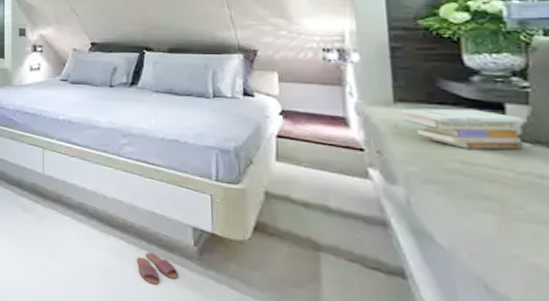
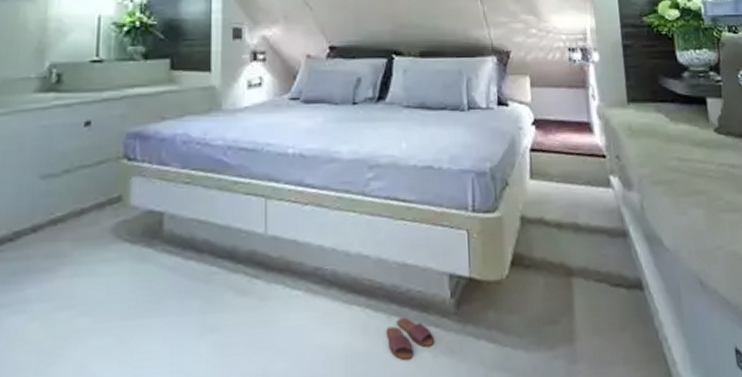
books: present [400,108,525,151] -> none [632,105,720,147]

